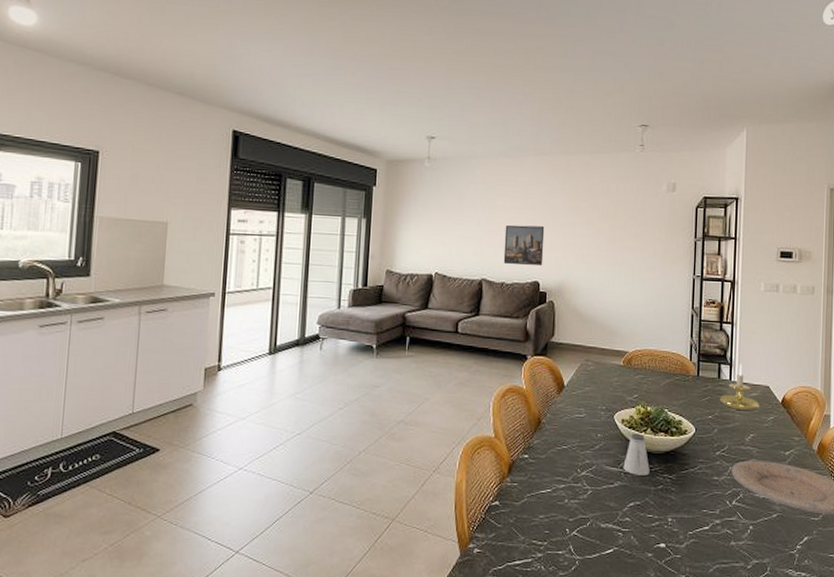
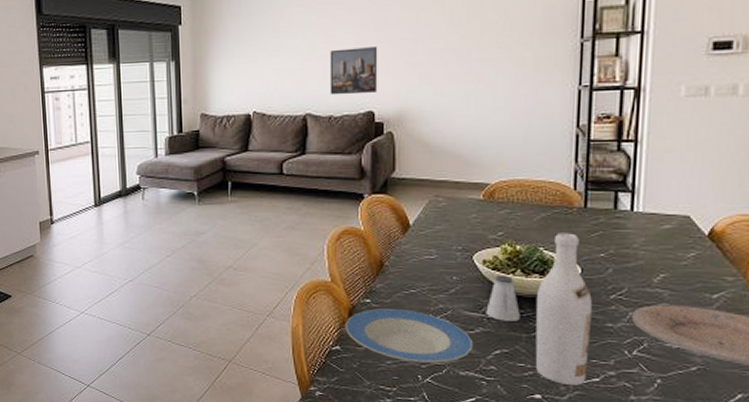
plate: none [505,464,612,516] -> present [345,309,472,363]
wine bottle: none [661,397,703,535] -> present [535,233,592,386]
candle holder: present [720,363,759,411] -> none [616,190,674,247]

